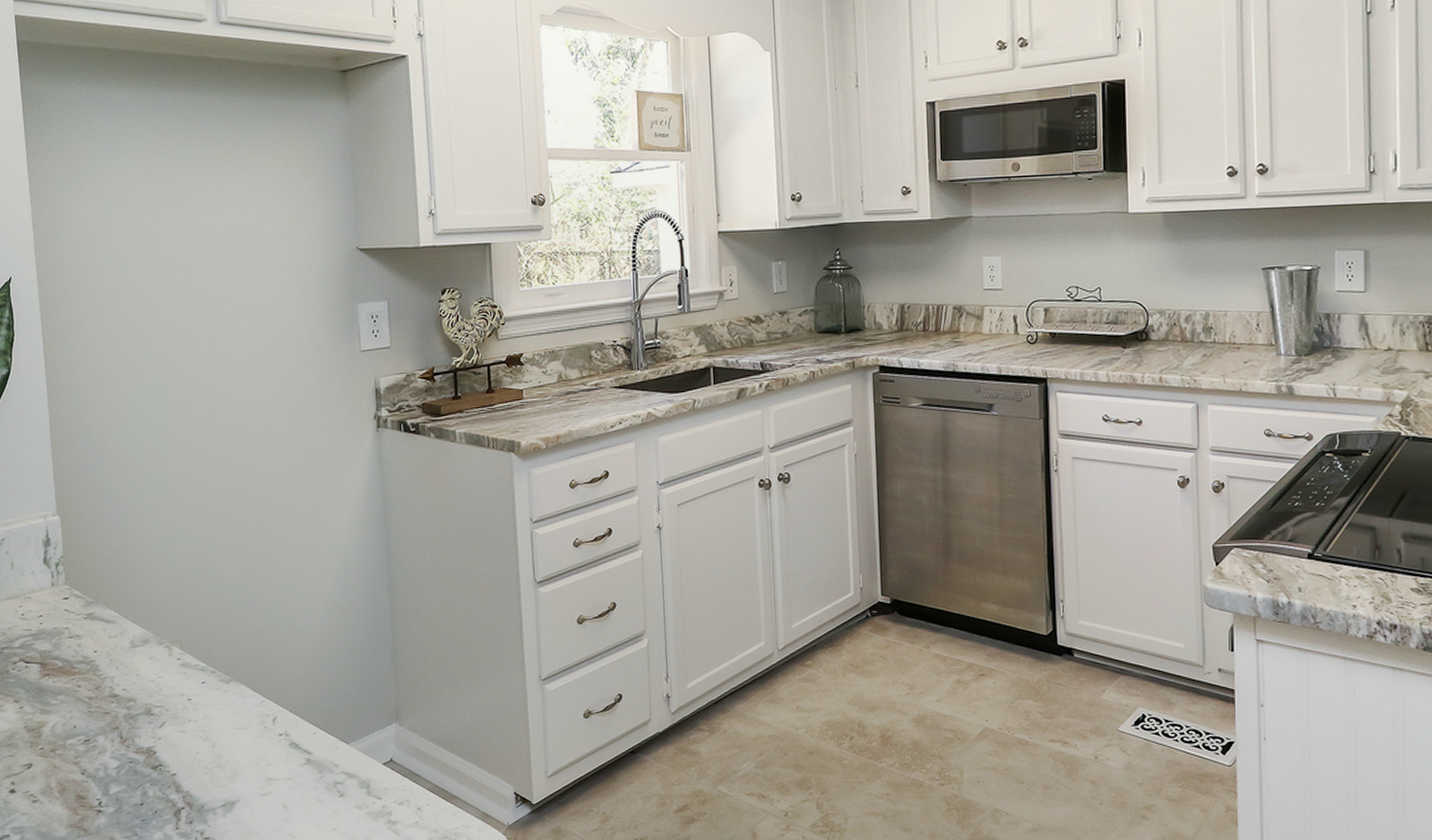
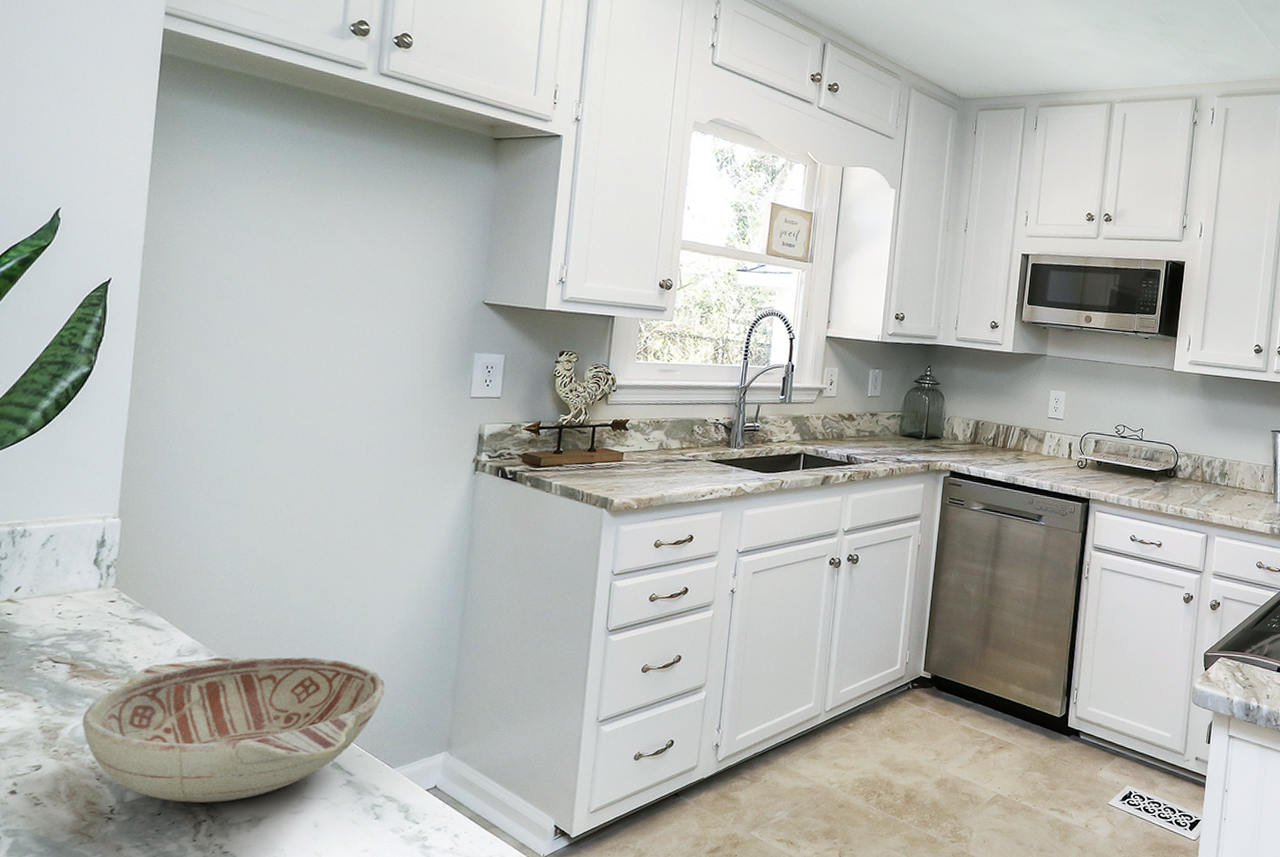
decorative bowl: none [59,637,328,791] -> present [82,657,386,803]

